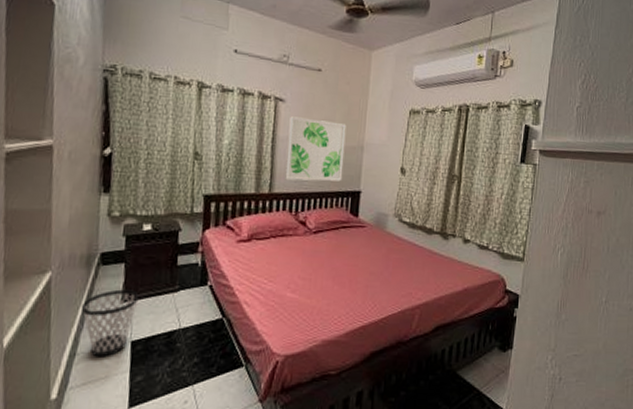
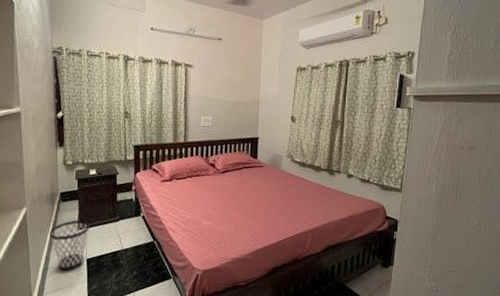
wall art: present [286,116,347,182] -> none [197,79,244,131]

